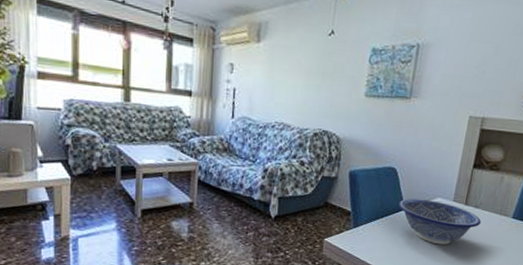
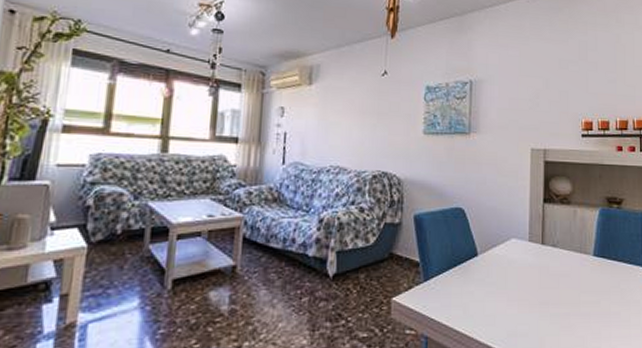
decorative bowl: present [398,198,482,245] -> none [471,242,562,294]

